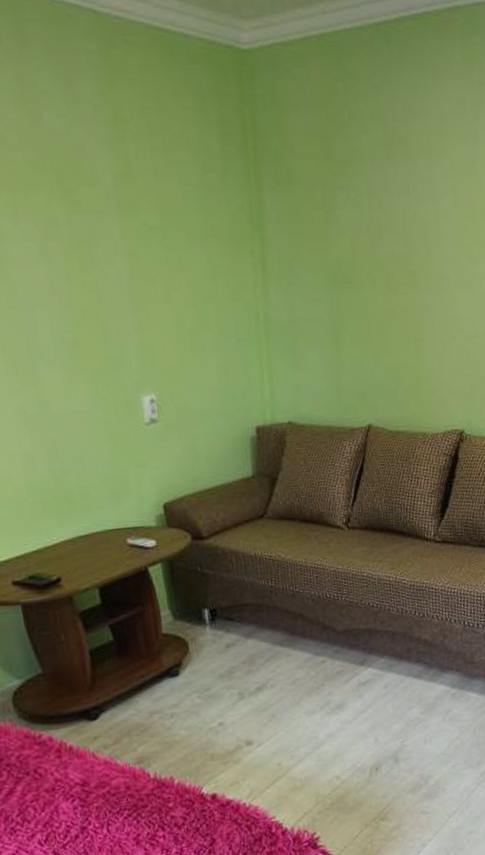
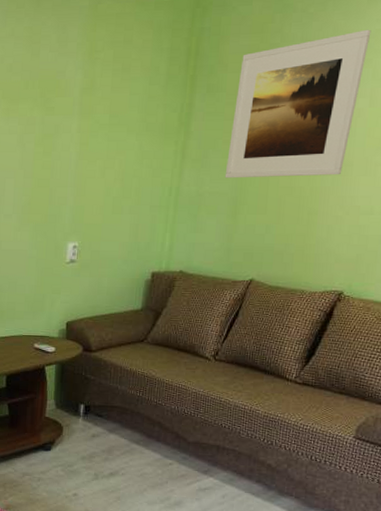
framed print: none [309,110,442,299] -> present [225,29,371,178]

